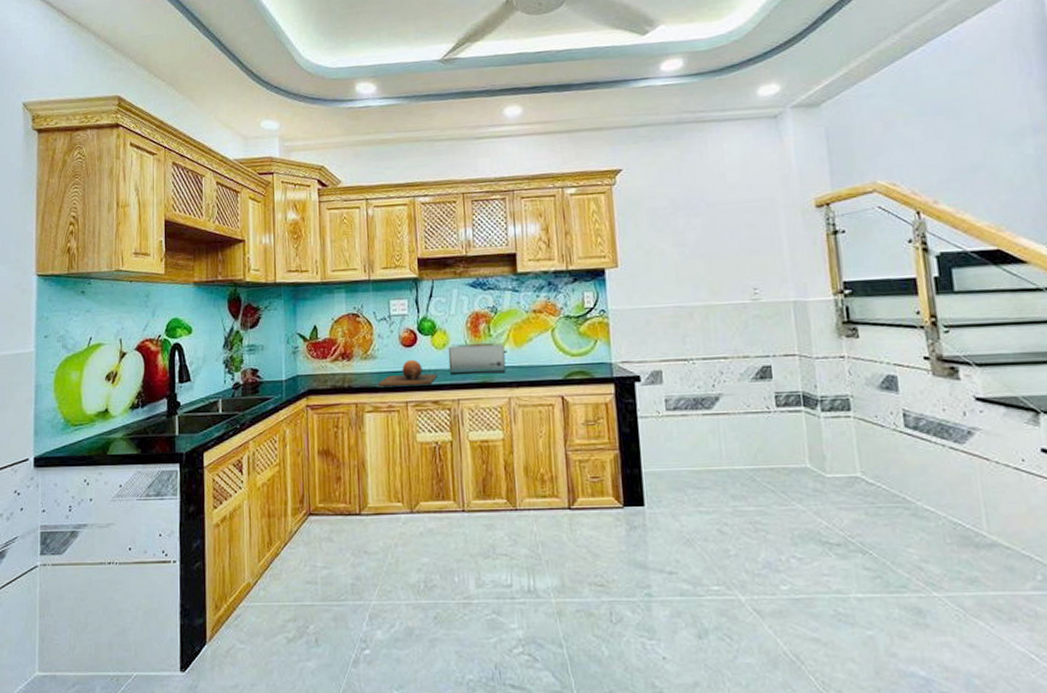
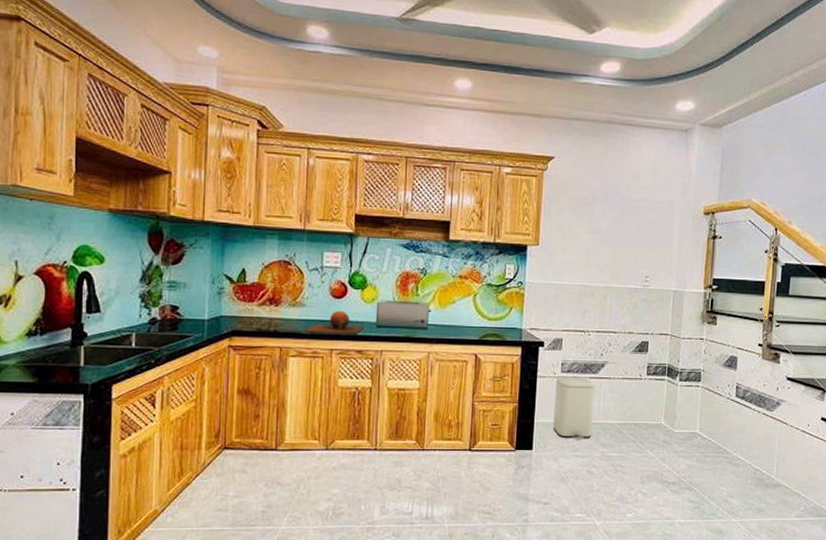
pedal bin: none [660,414,716,491] -> present [553,376,595,439]

